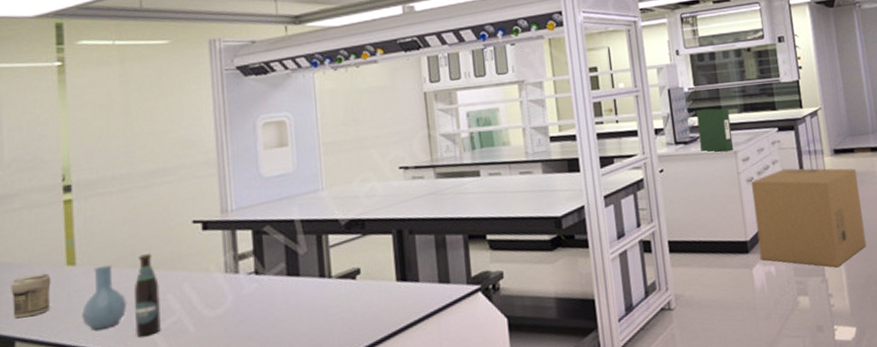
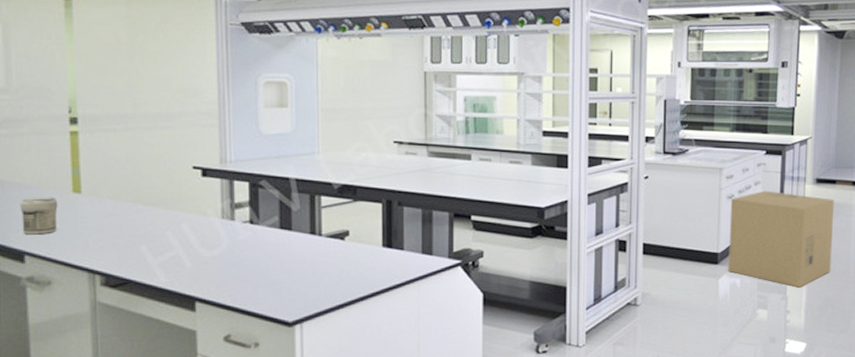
flask: present [82,264,127,331] -> none [87,197,129,255]
bottle: present [133,254,161,337] -> none [135,192,161,266]
binder: present [696,108,734,153] -> none [688,123,721,168]

